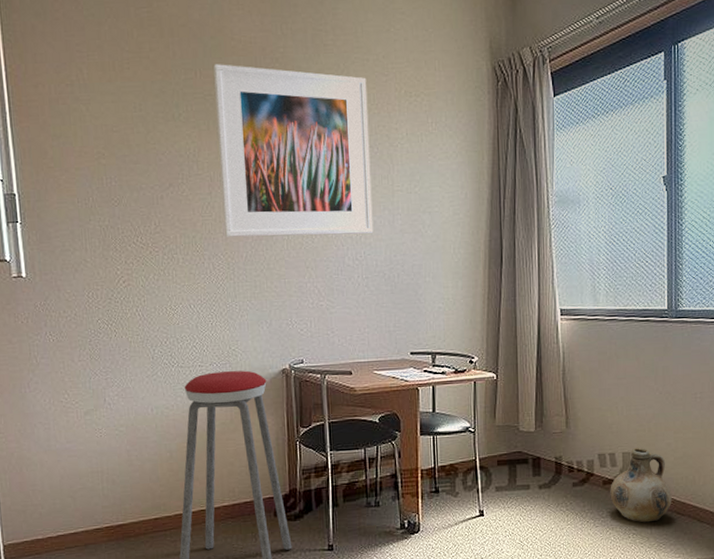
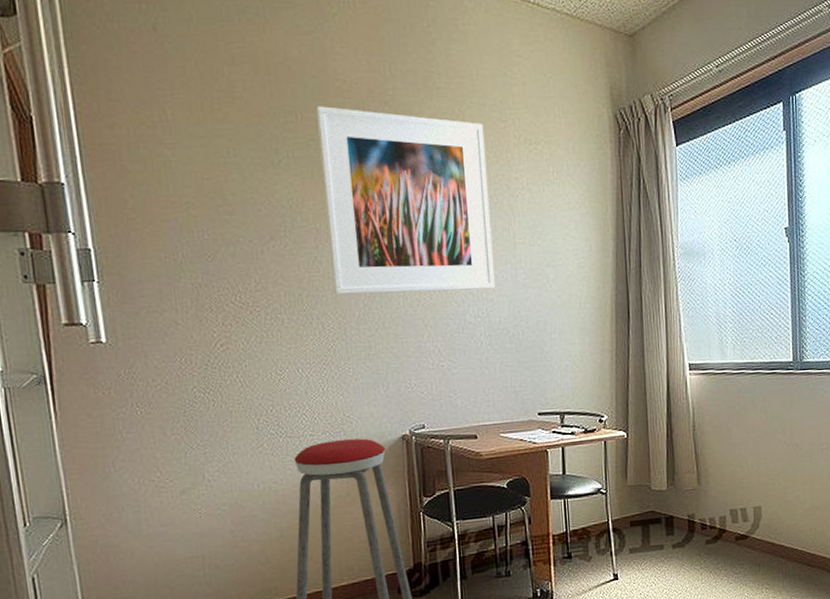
ceramic jug: present [610,447,672,523] -> none [742,501,802,577]

